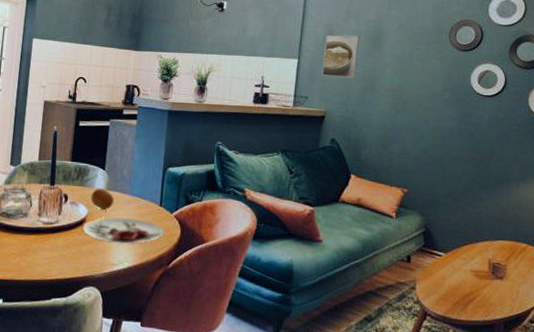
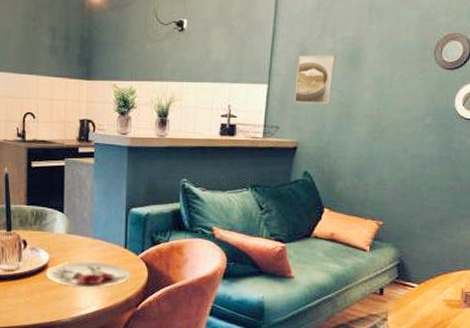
fruit: present [90,188,115,210] -> none [51,232,76,254]

